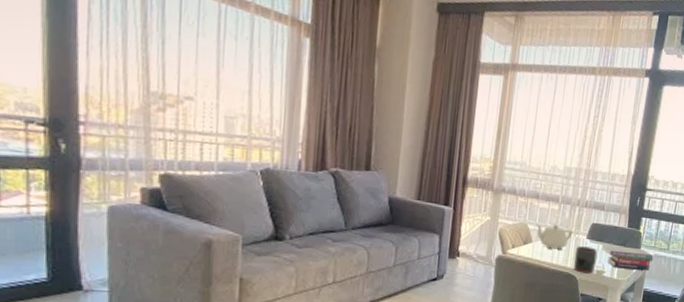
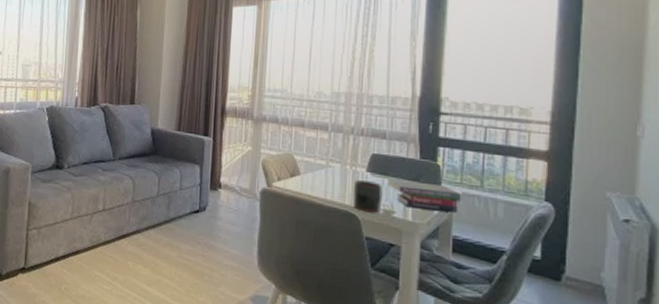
teapot: present [536,224,573,250] -> none [303,155,349,184]

